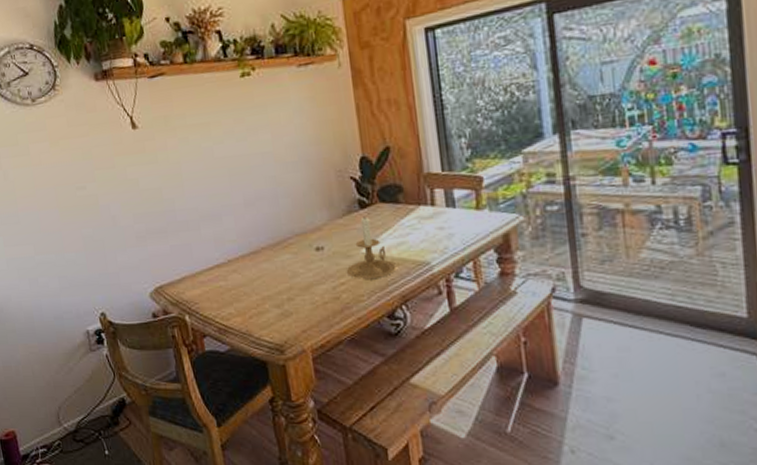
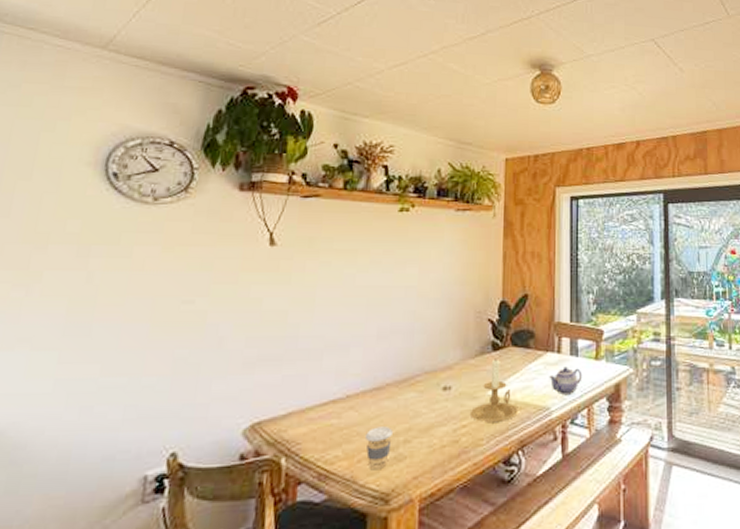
coffee cup: none [251,286,277,325] -> present [364,426,393,471]
teapot: none [425,219,463,249] -> present [549,367,583,395]

